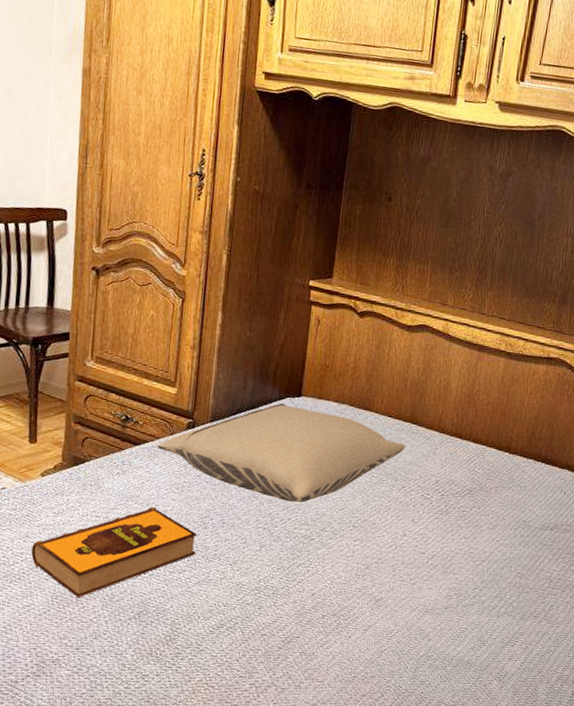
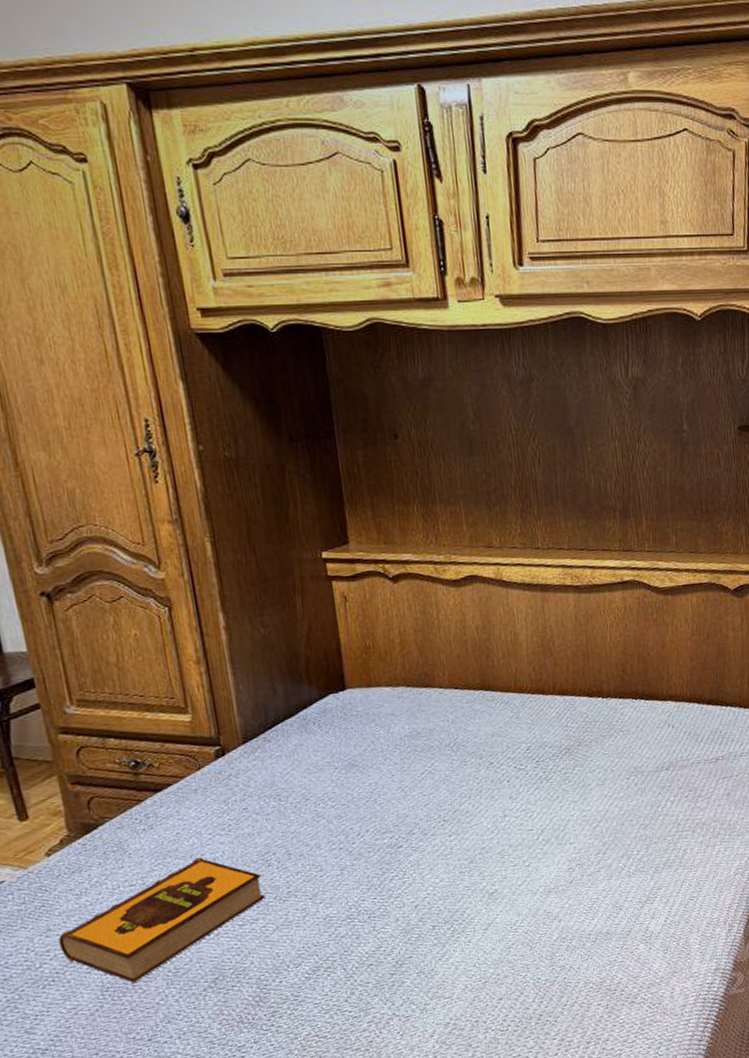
pillow: present [157,403,406,503] -> none [184,701,483,812]

